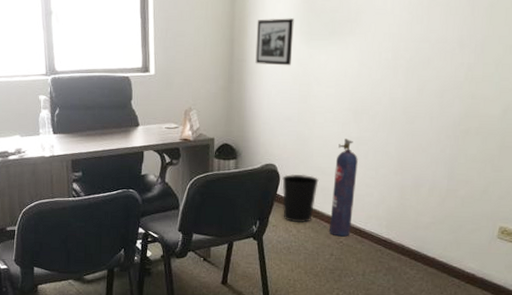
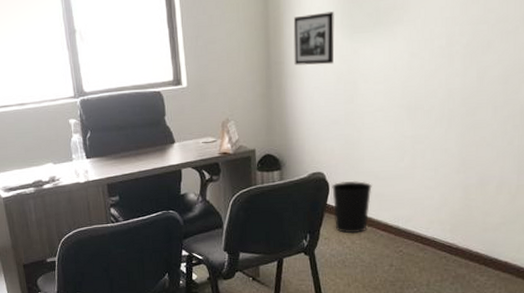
gas cylinder: present [329,139,358,237] -> none [387,138,414,245]

